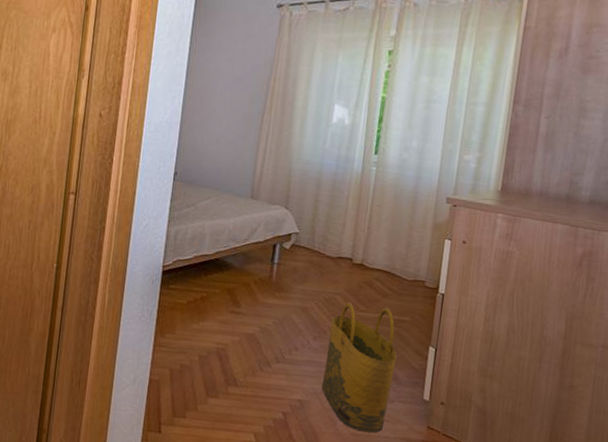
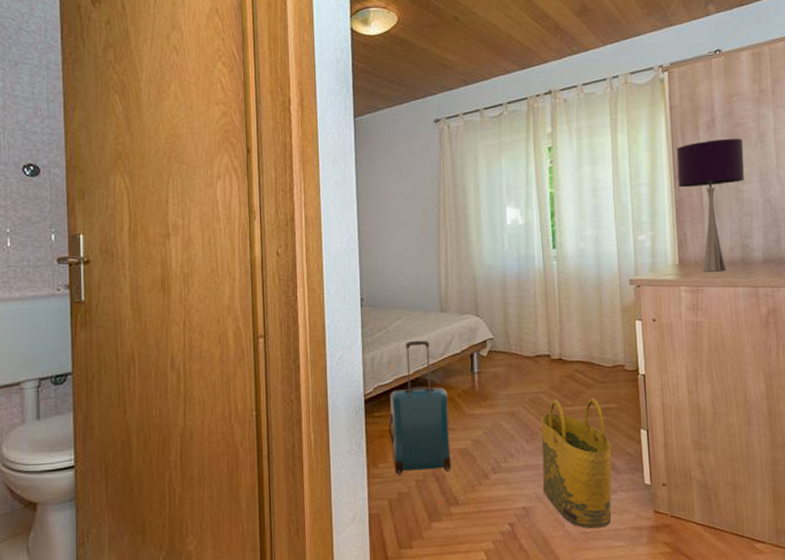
suitcase: none [180,221,245,354] -> present [388,340,451,476]
table lamp: none [516,69,595,206] -> present [676,138,744,272]

